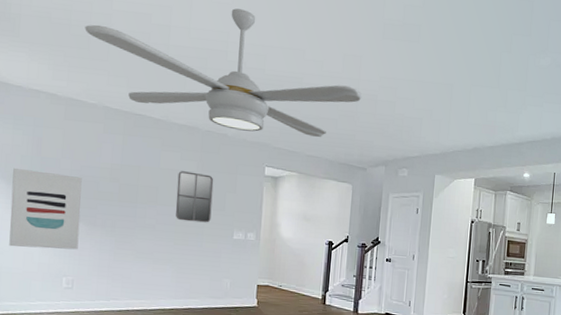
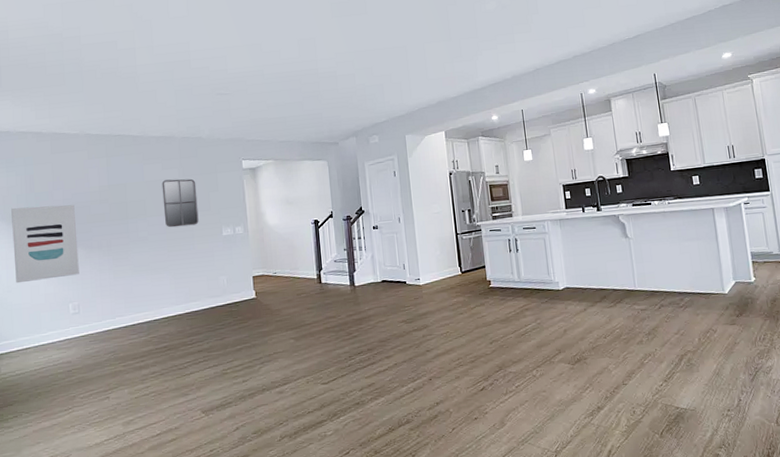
ceiling fan: present [85,8,362,137] -> none [59,18,322,131]

